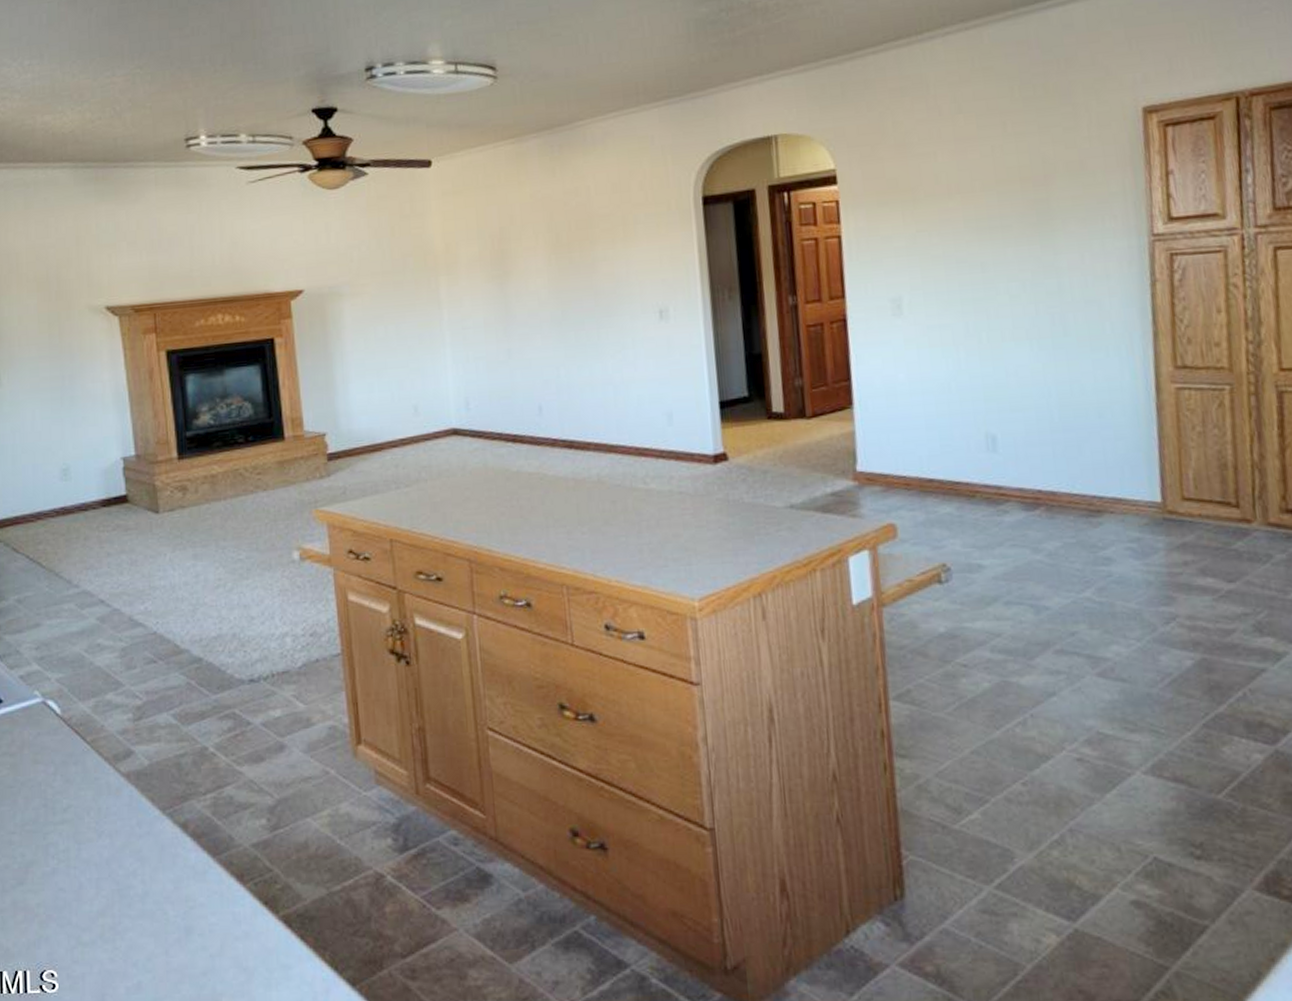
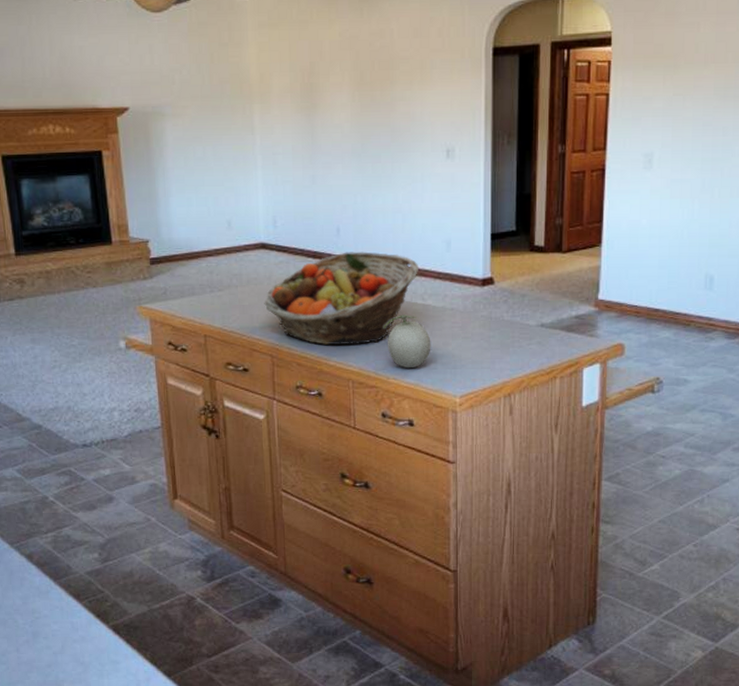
fruit basket: none [458,431,638,544] -> present [264,251,420,346]
fruit: none [599,502,659,568] -> present [383,315,431,369]

